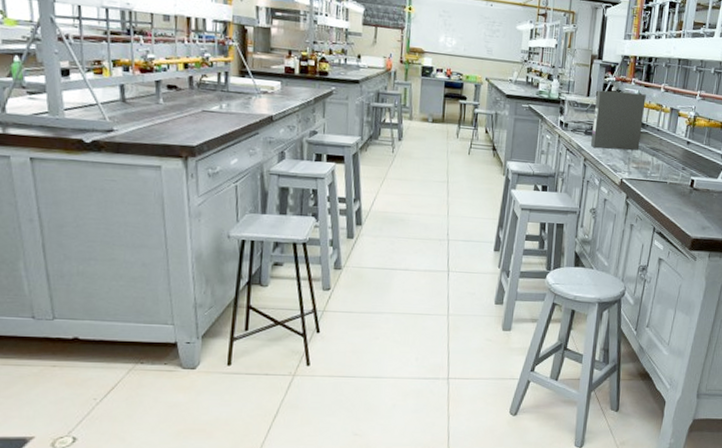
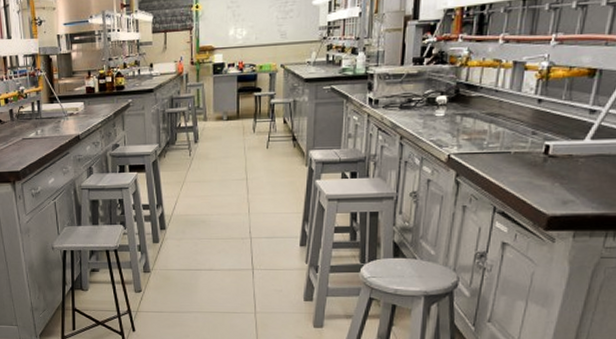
binder: present [590,90,646,150] -> none [407,50,478,124]

